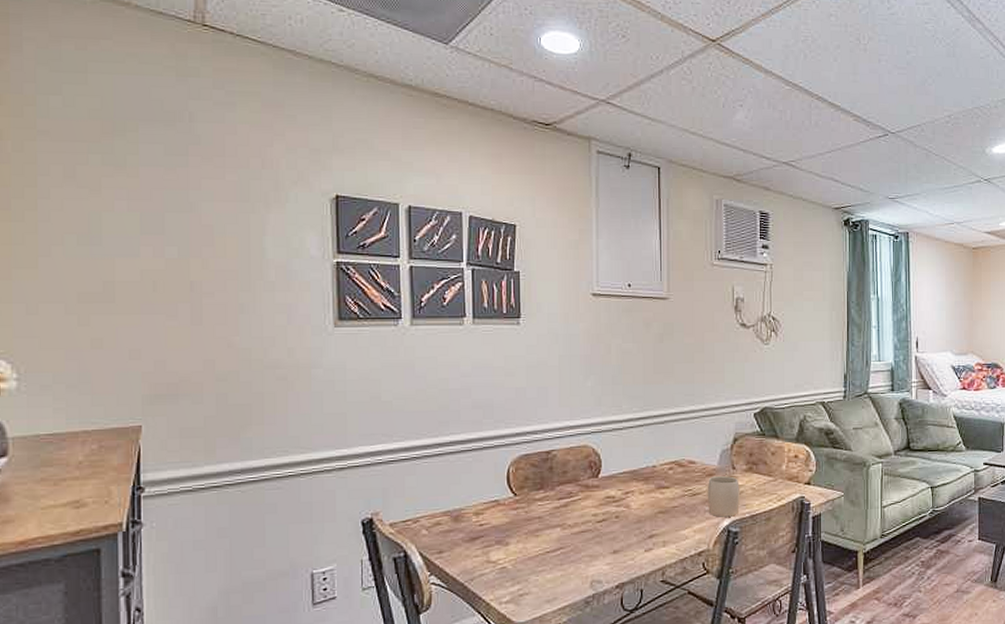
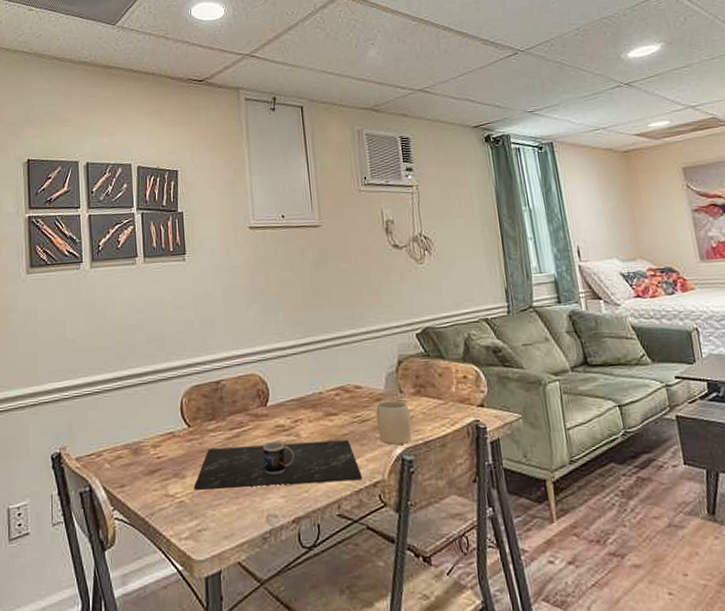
place setting: none [517,511,688,557] -> present [193,439,362,490]

